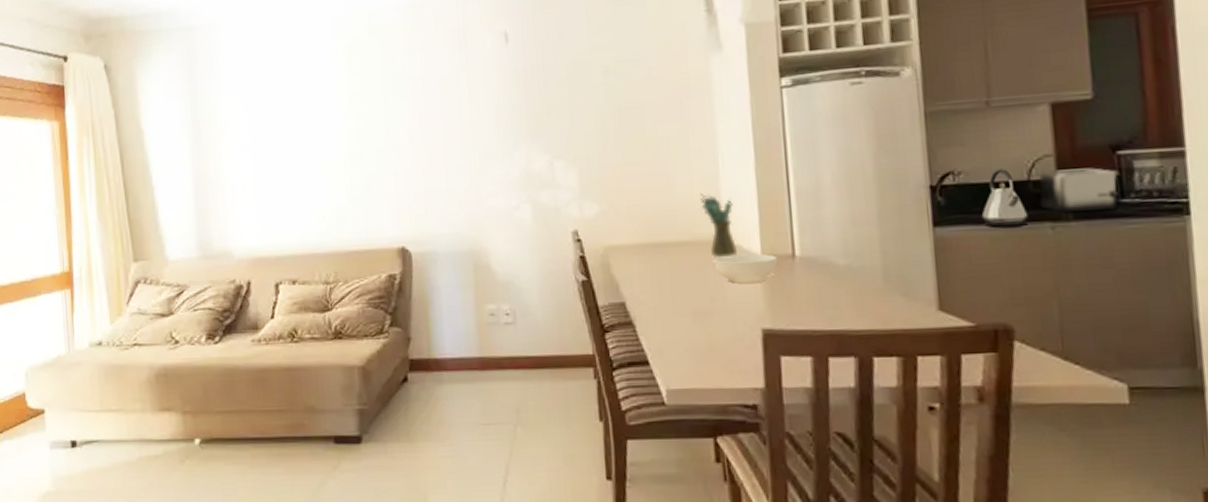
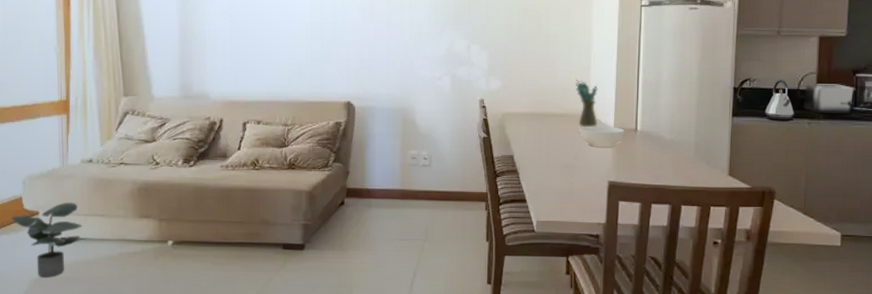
potted plant: none [13,395,94,491] -> present [11,202,82,278]

